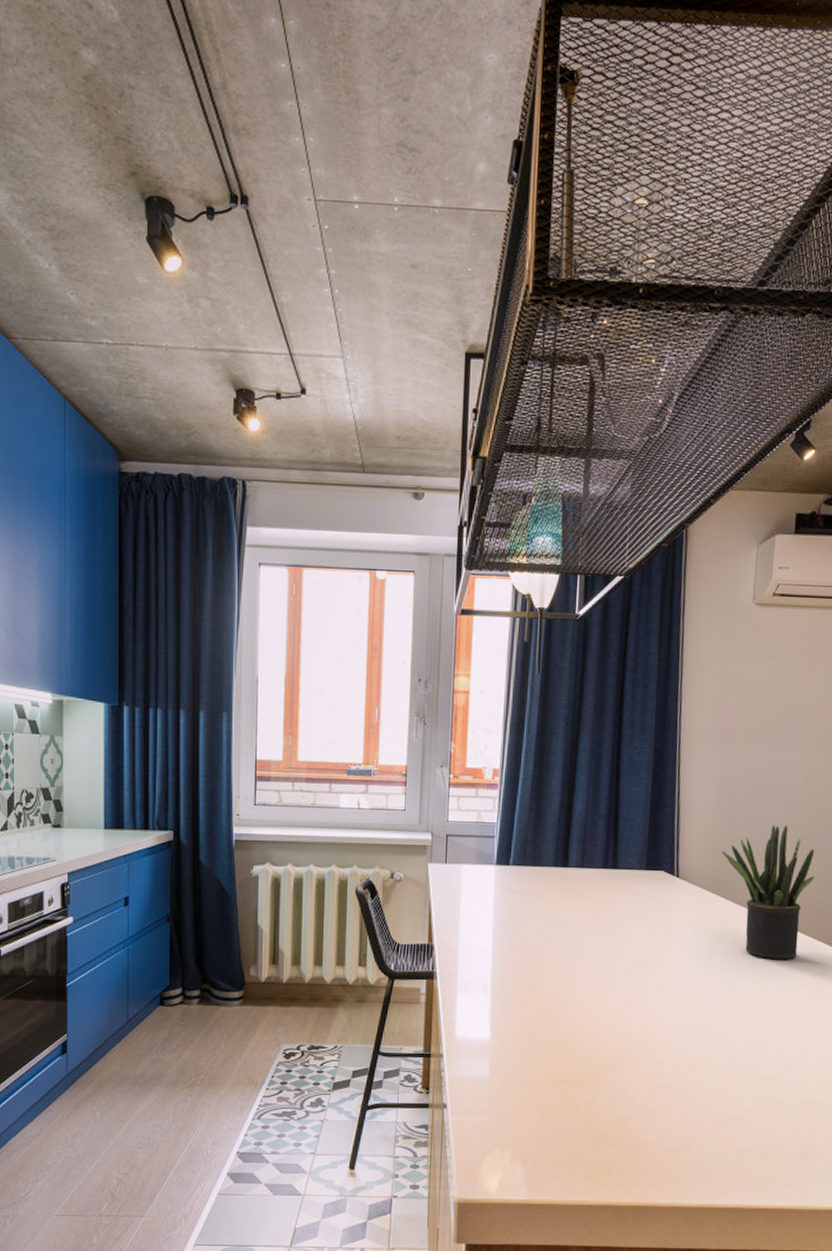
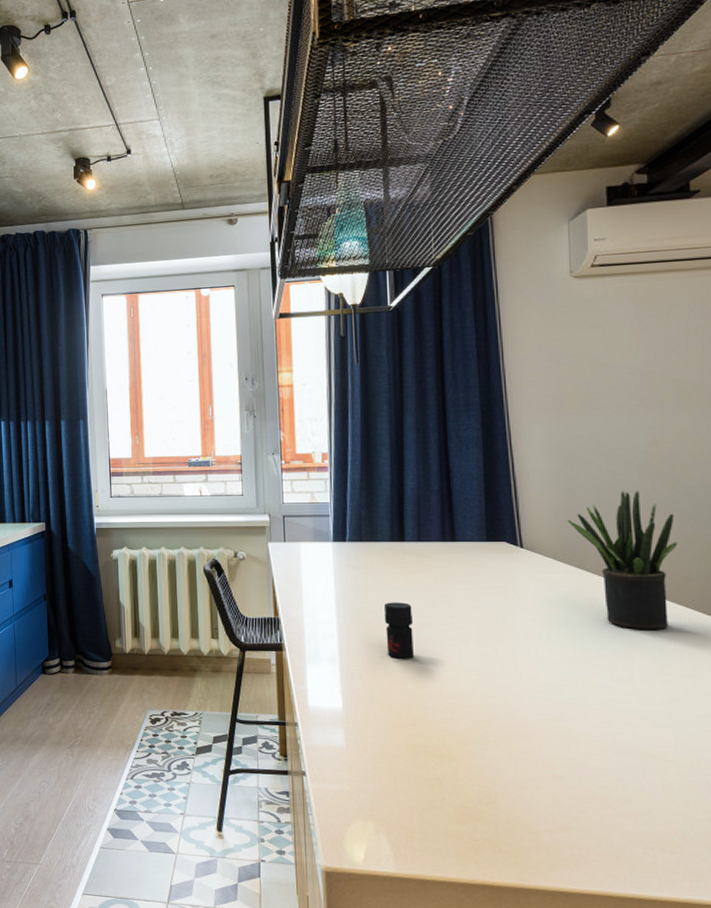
jar: none [539,929,568,988] -> present [384,602,414,659]

